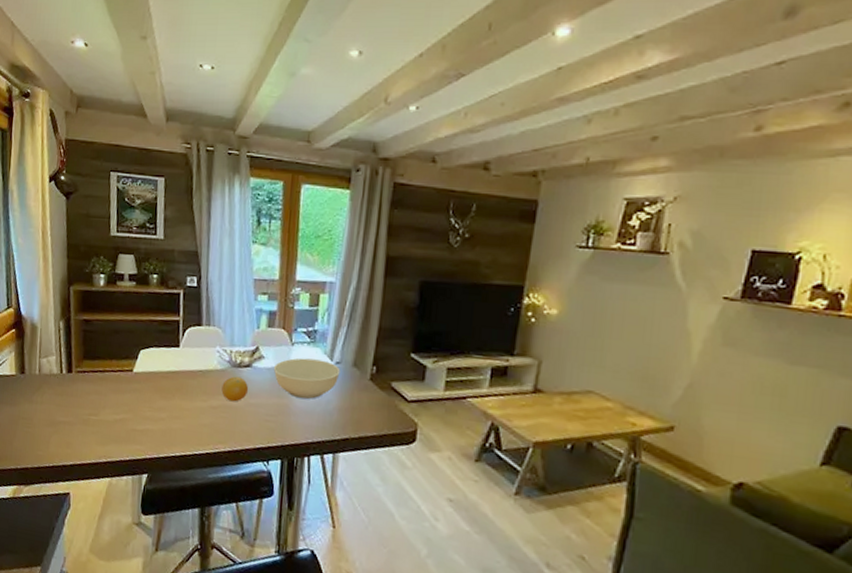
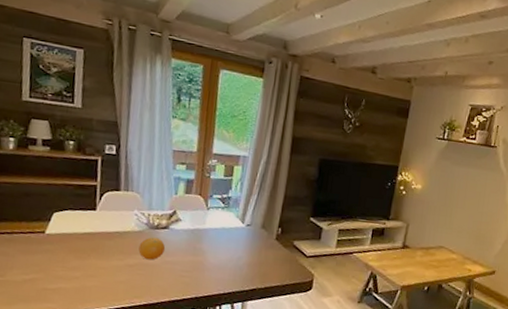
bowl: present [273,358,341,399] -> none [189,221,251,257]

